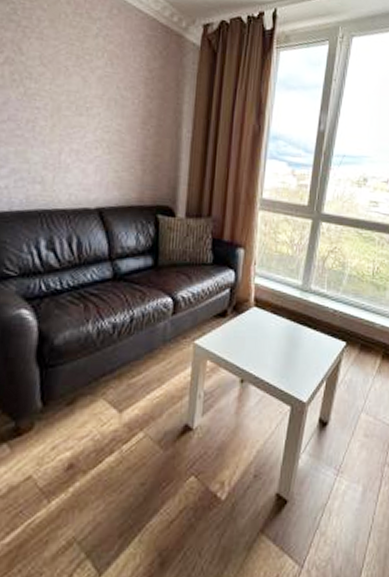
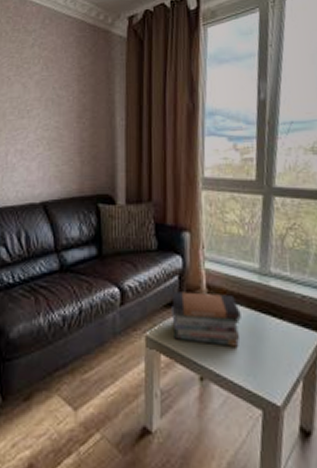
book stack: none [220,303,282,353] -> present [172,292,241,347]

